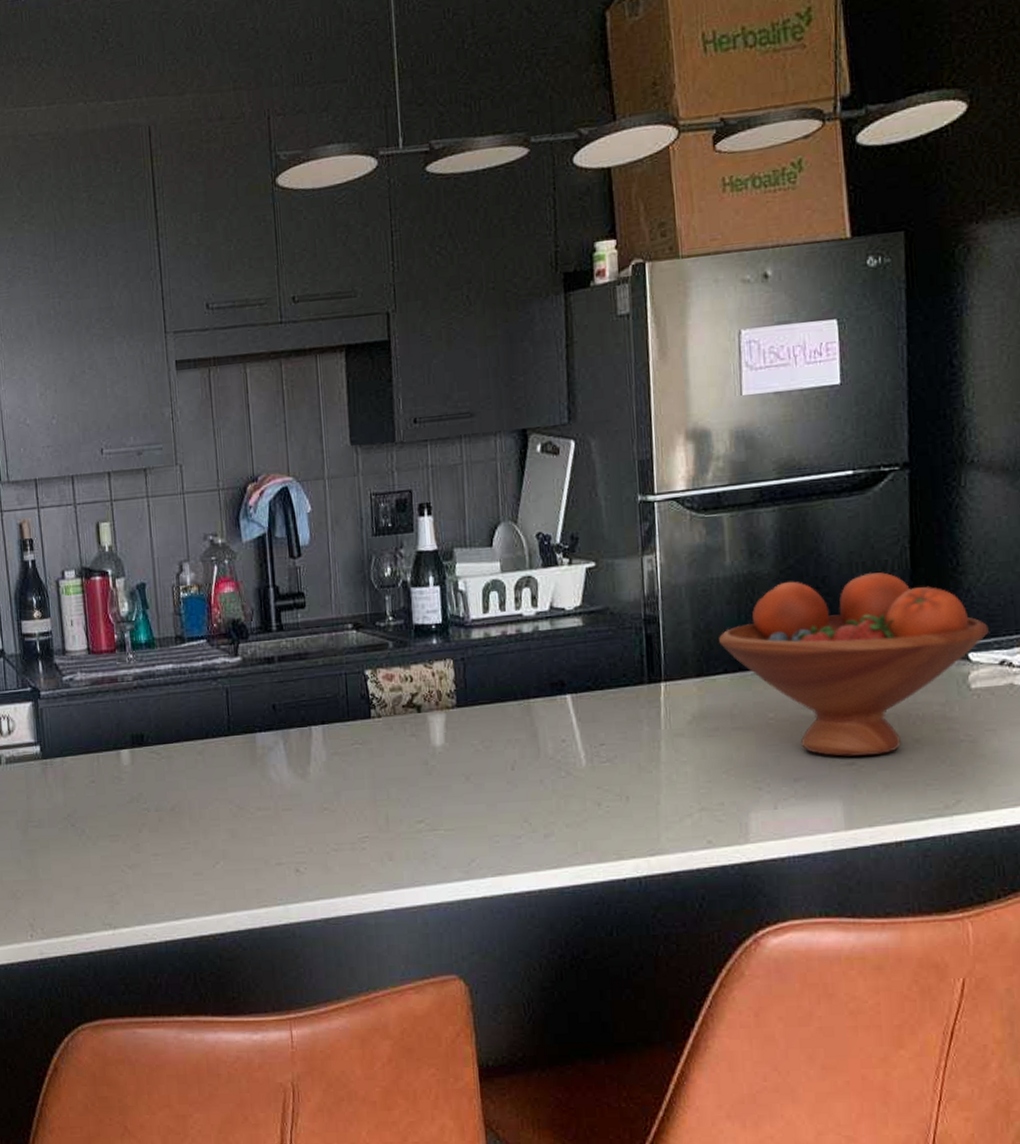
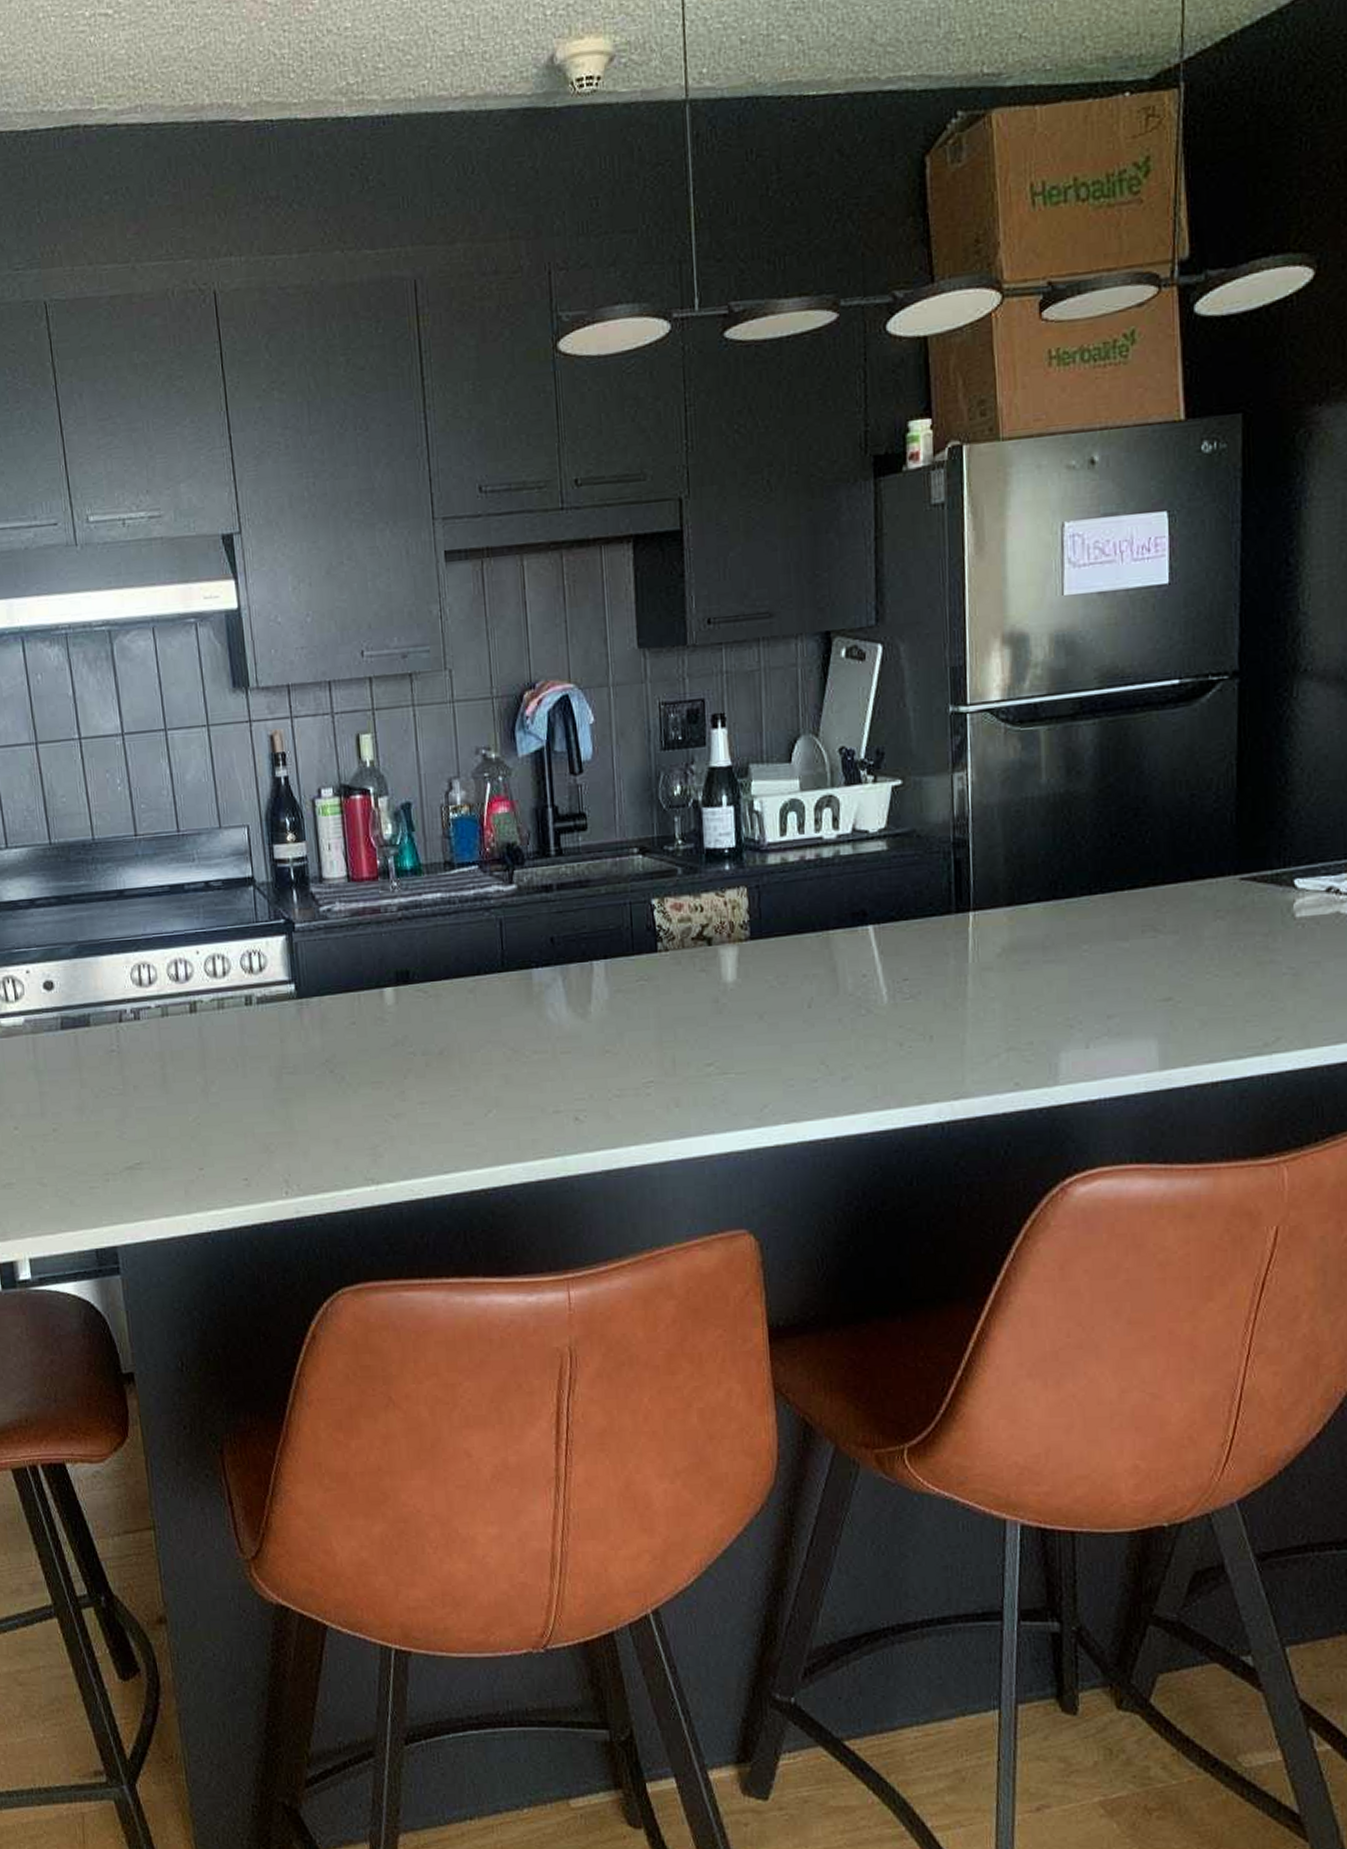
fruit bowl: present [719,572,989,757] -> none [1032,791,1316,991]

